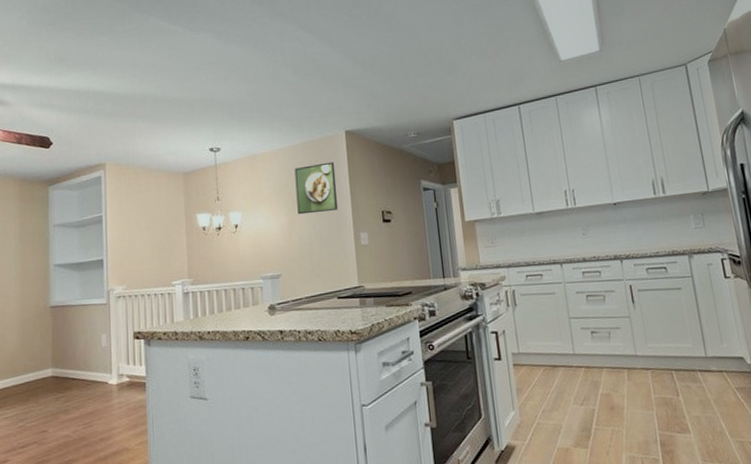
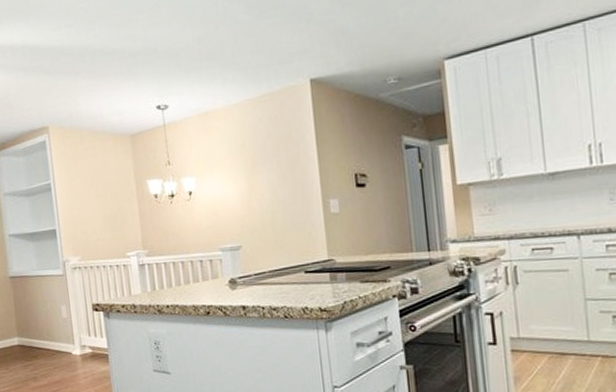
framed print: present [294,162,339,215] -> none [252,117,304,180]

